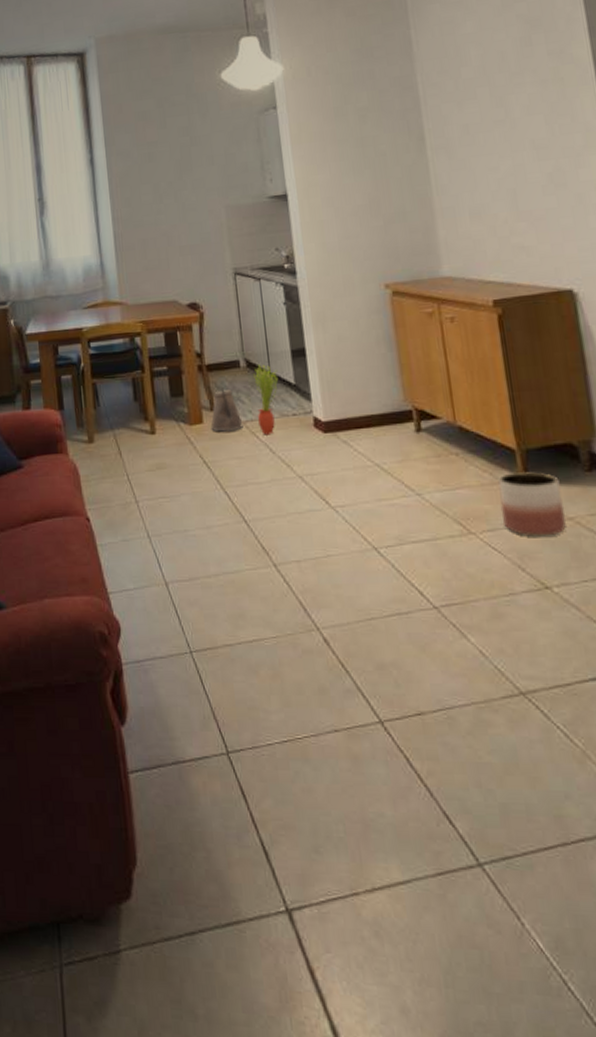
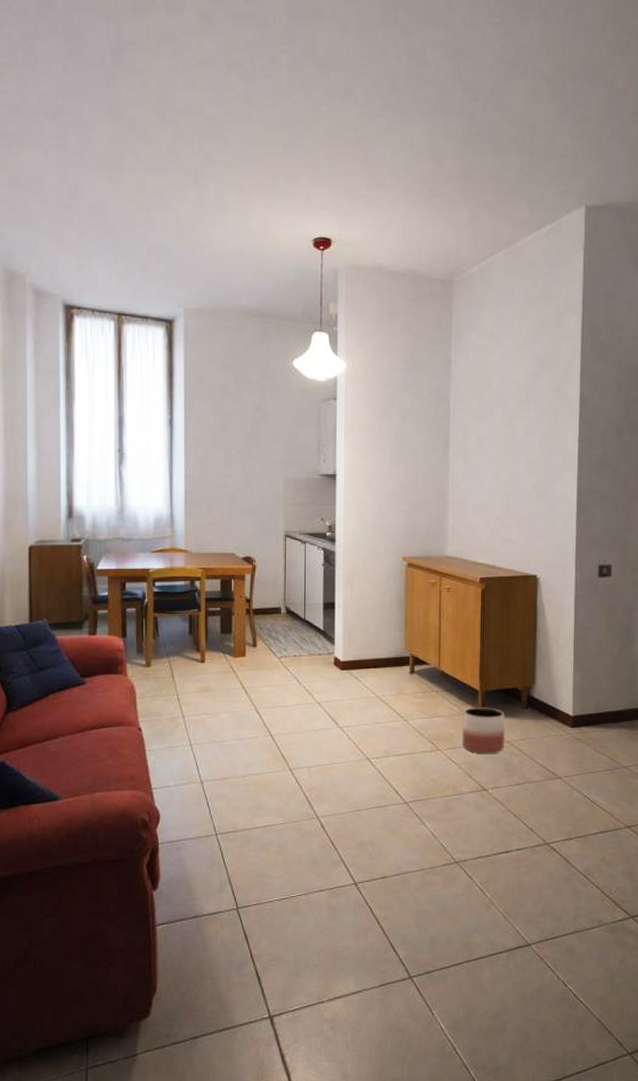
watering can: present [210,386,243,432] -> none [251,627,278,664]
potted plant: present [254,364,279,435] -> none [291,613,311,669]

